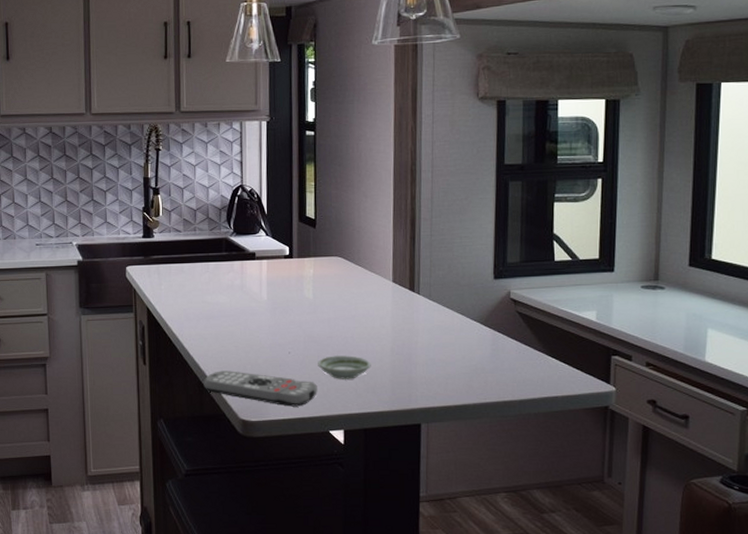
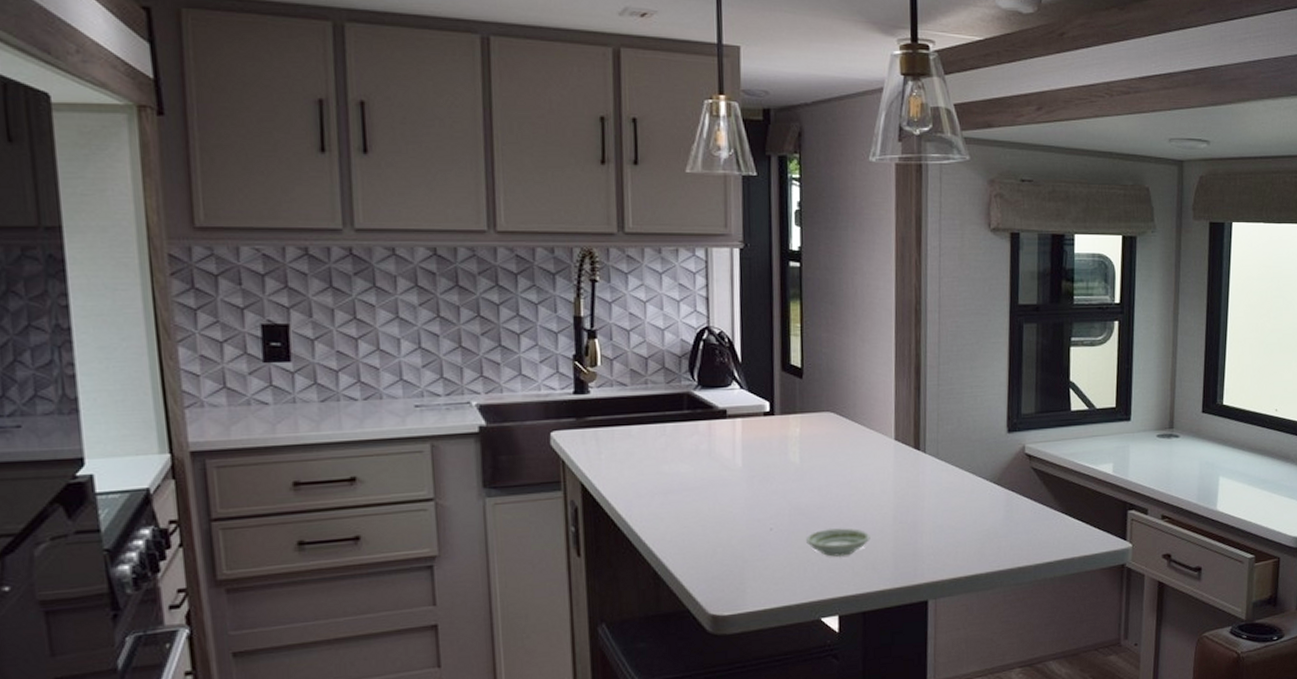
remote control: present [203,371,317,407] -> none [660,556,806,594]

